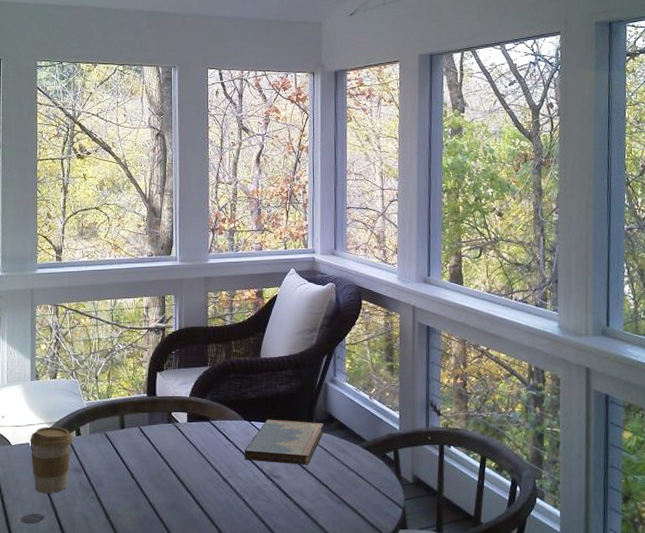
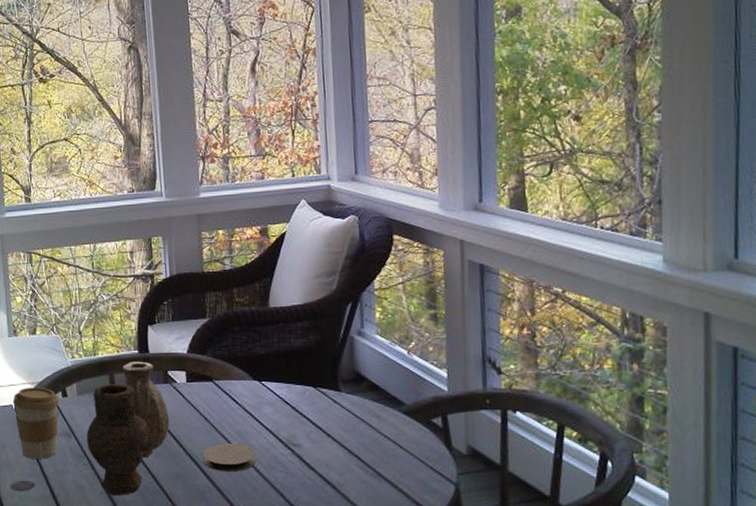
vase: none [96,403,171,526] -> present [86,361,170,496]
coaster: none [197,475,242,502] -> present [203,442,256,472]
hardcover book: present [244,419,324,465] -> none [255,379,352,432]

